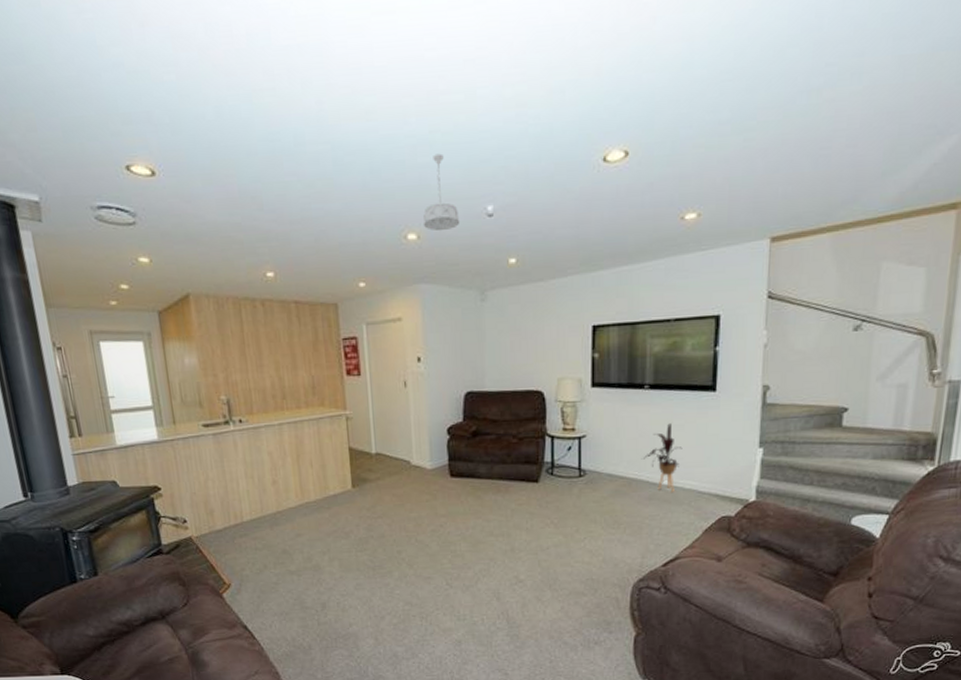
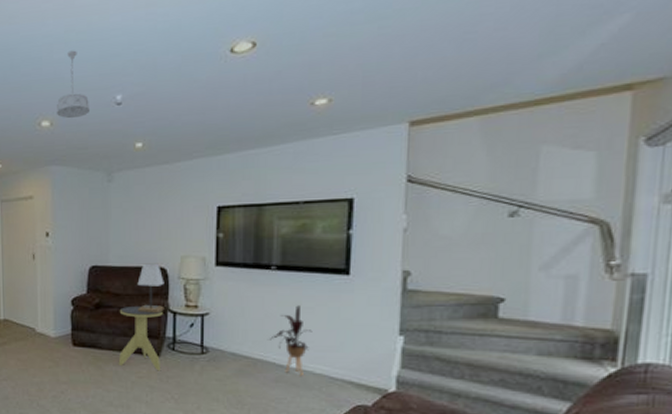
side table: none [497,431,541,497] -> present [118,305,163,371]
lamp: none [514,386,542,439] -> present [137,263,164,314]

